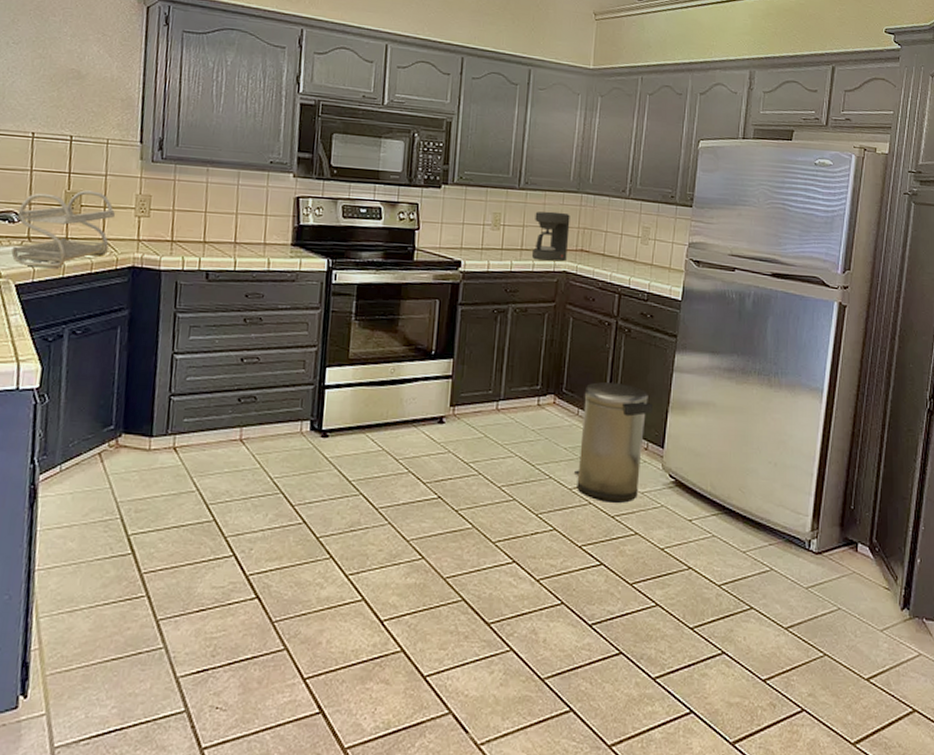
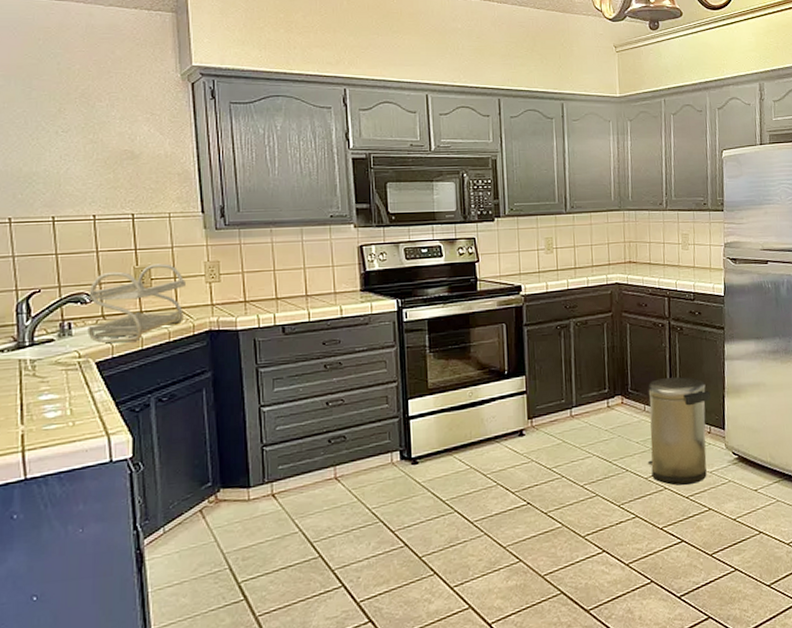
coffee maker: present [531,211,570,262] -> none [583,230,617,276]

